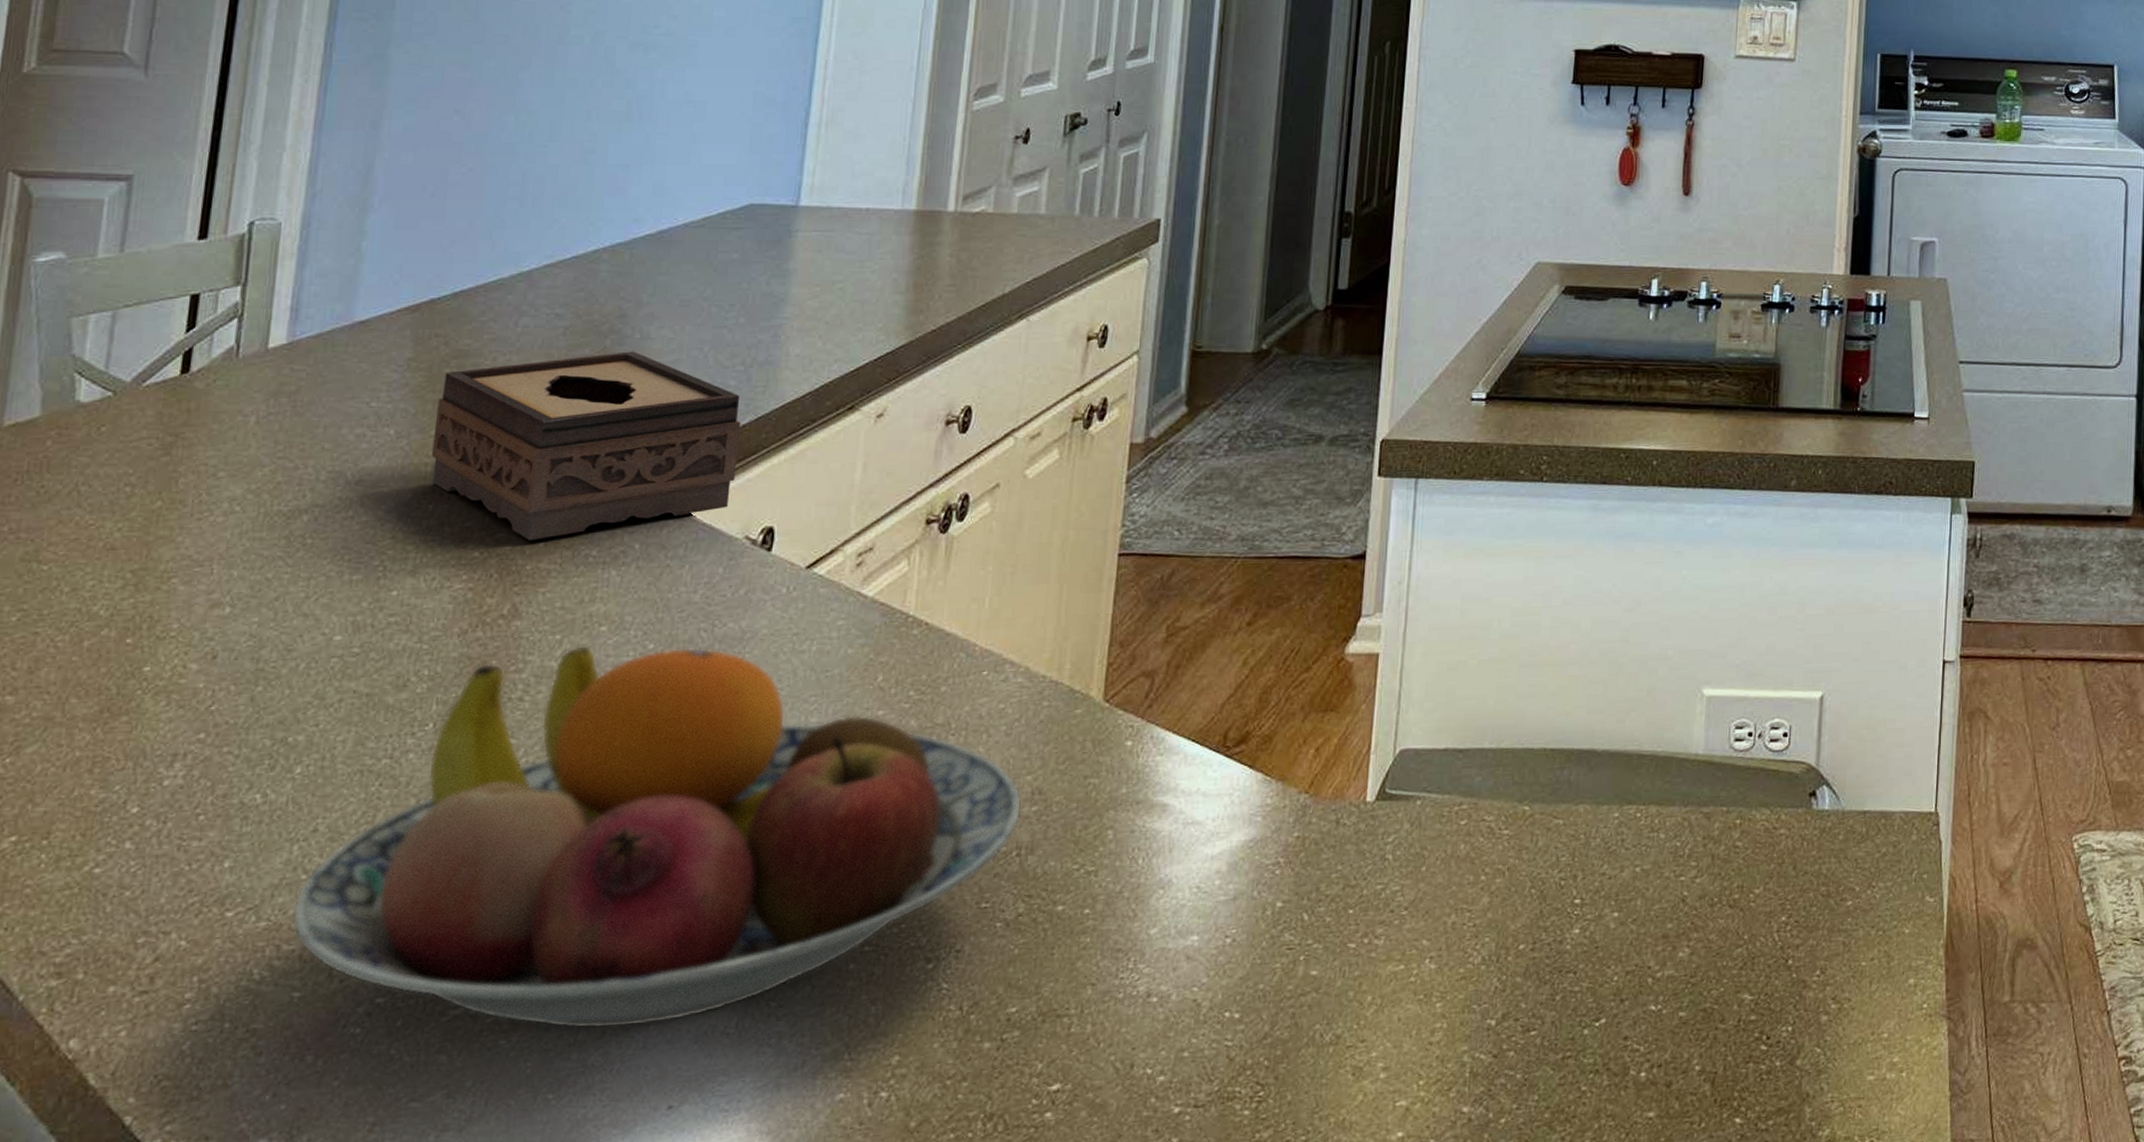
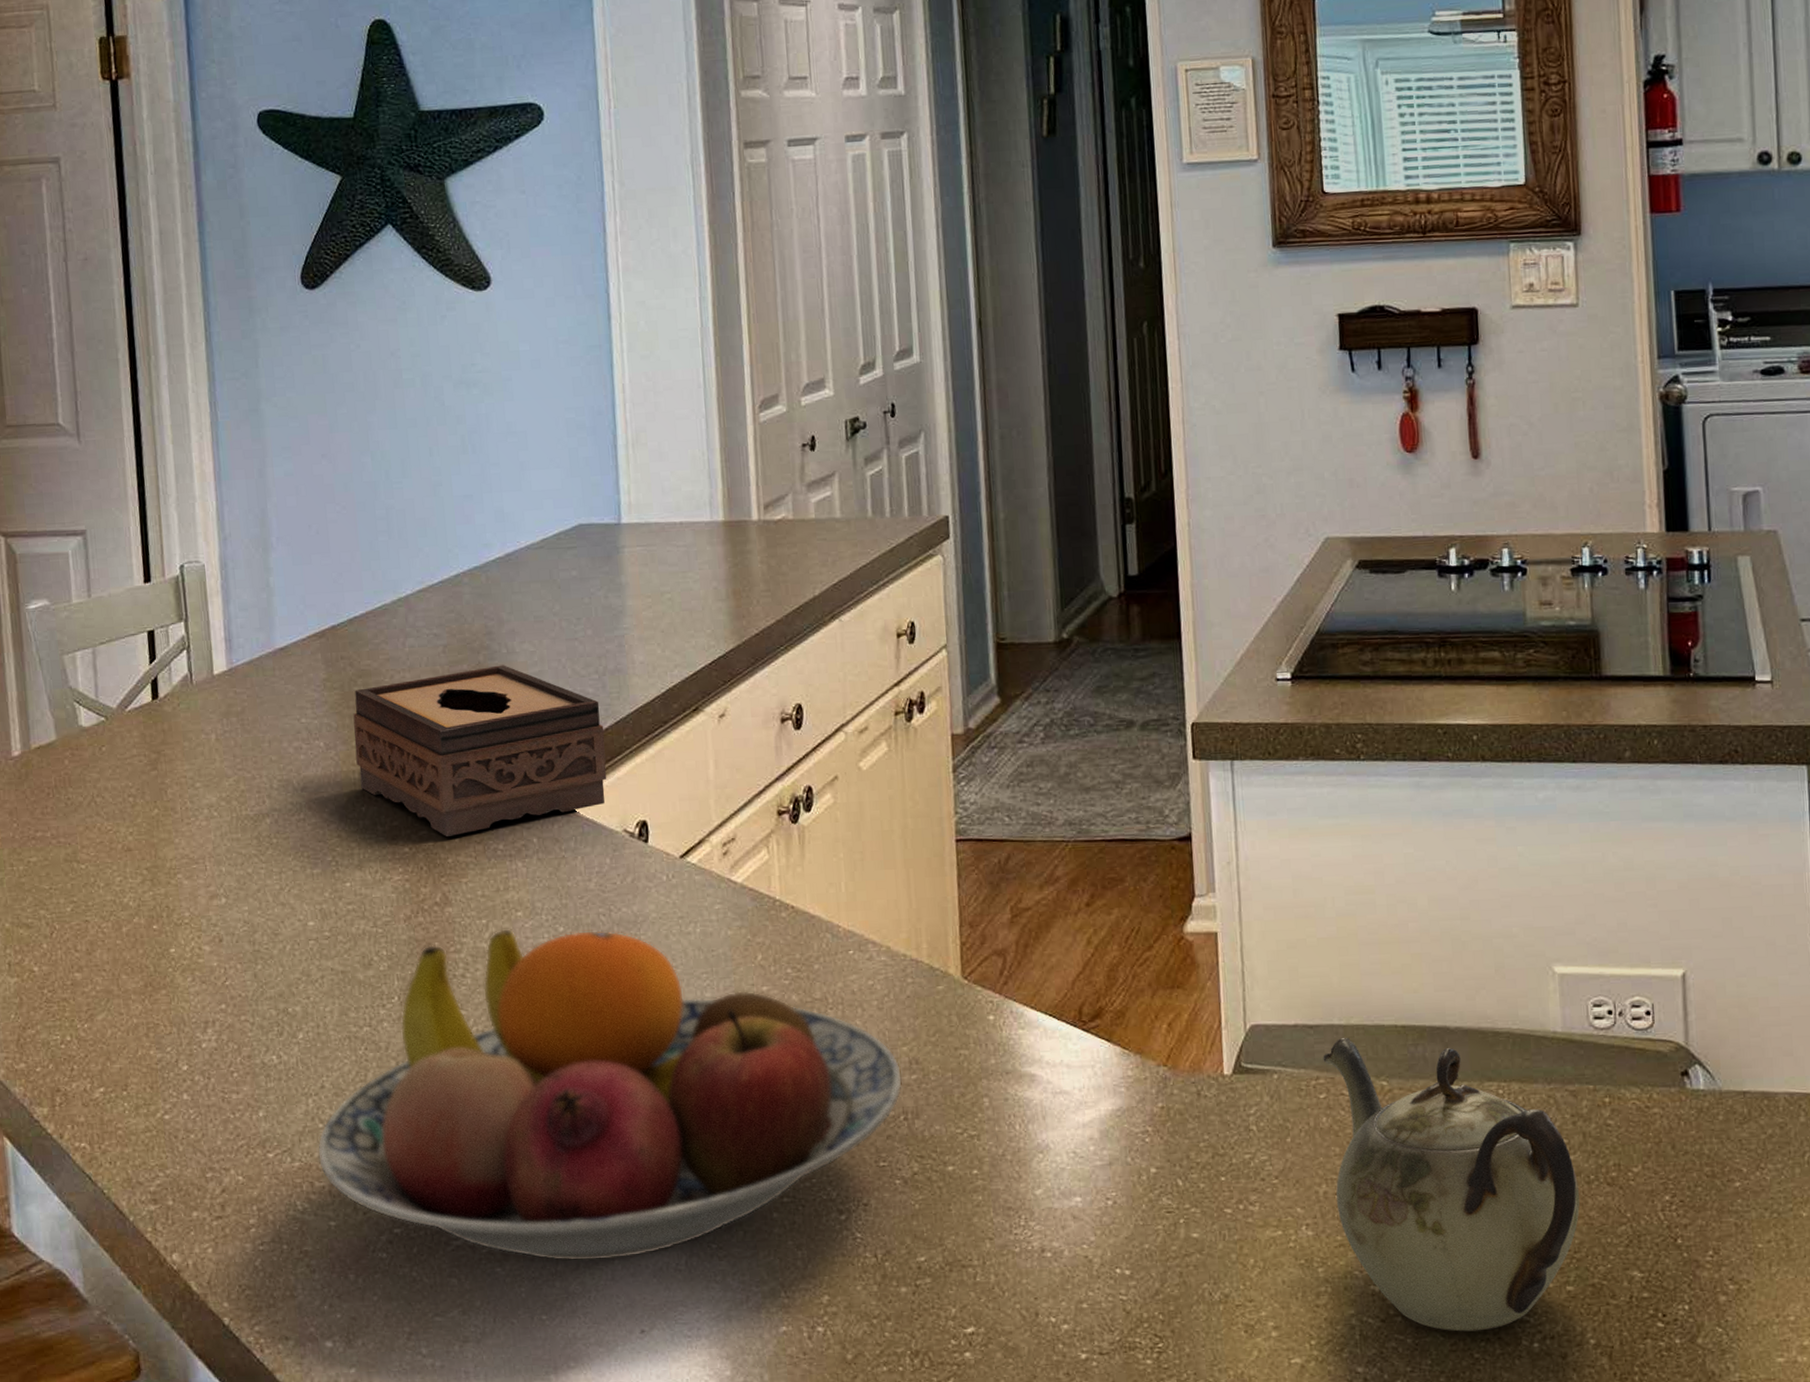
teapot: none [1464,762,1702,1065] -> present [1323,1038,1580,1332]

